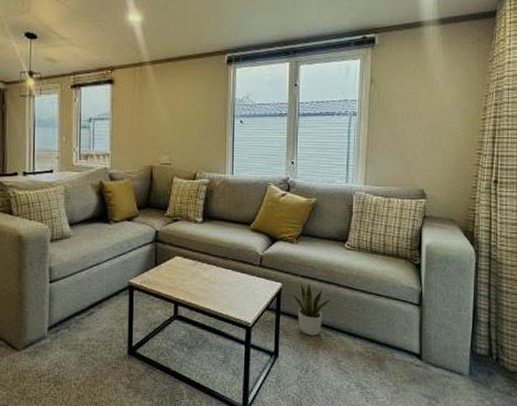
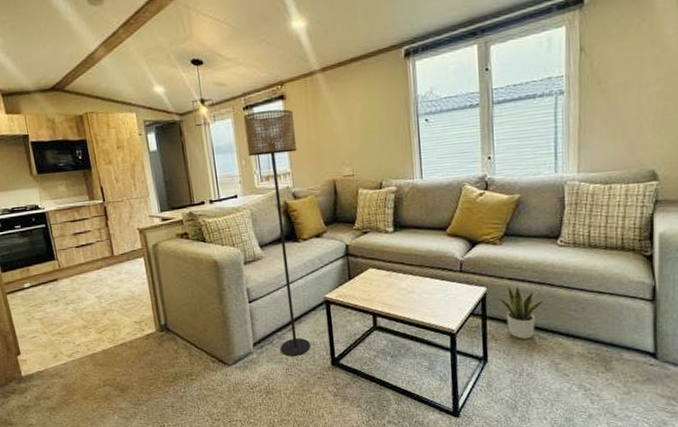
floor lamp: none [70,91,120,343] -> present [244,109,311,356]

